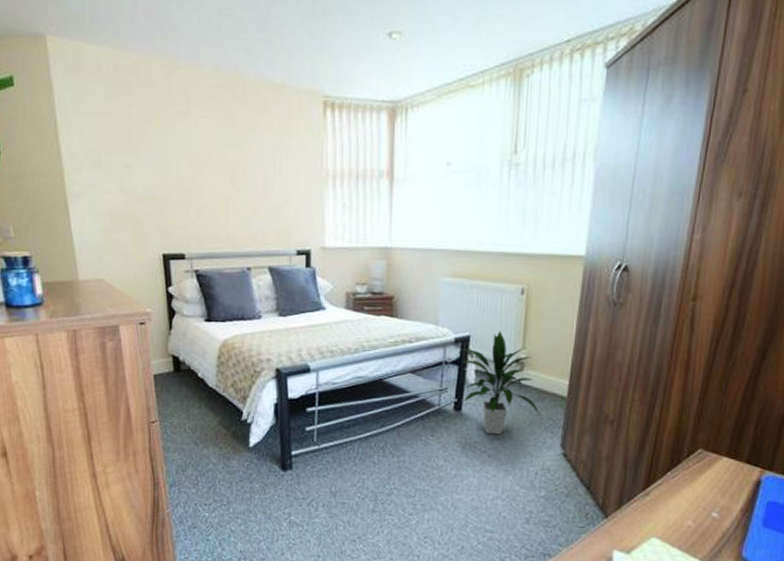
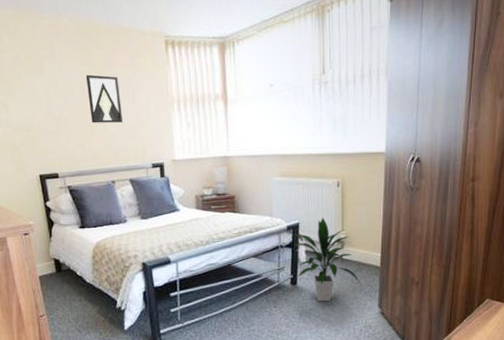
wall art: none [225,137,265,198] -> present [85,74,122,123]

